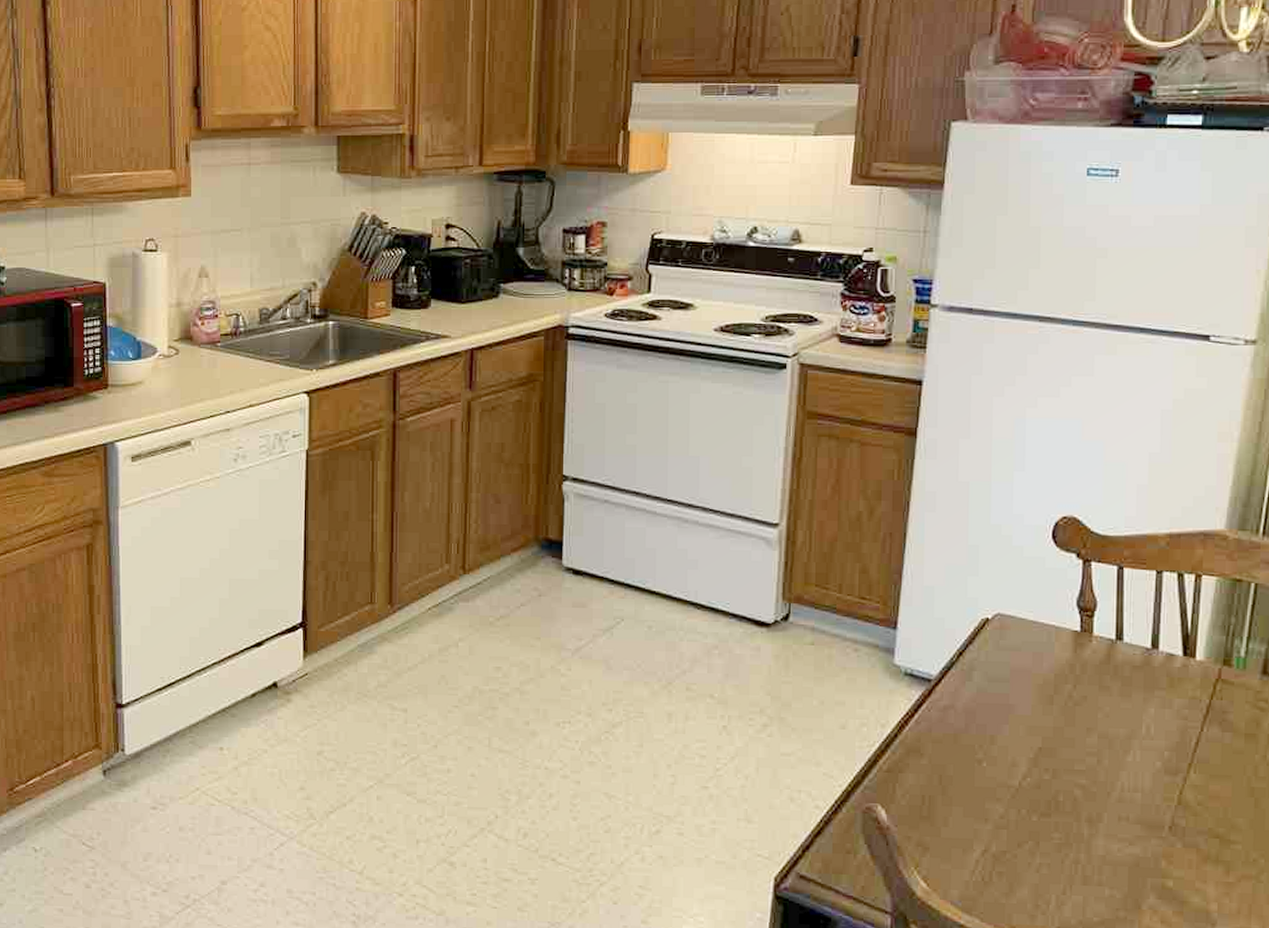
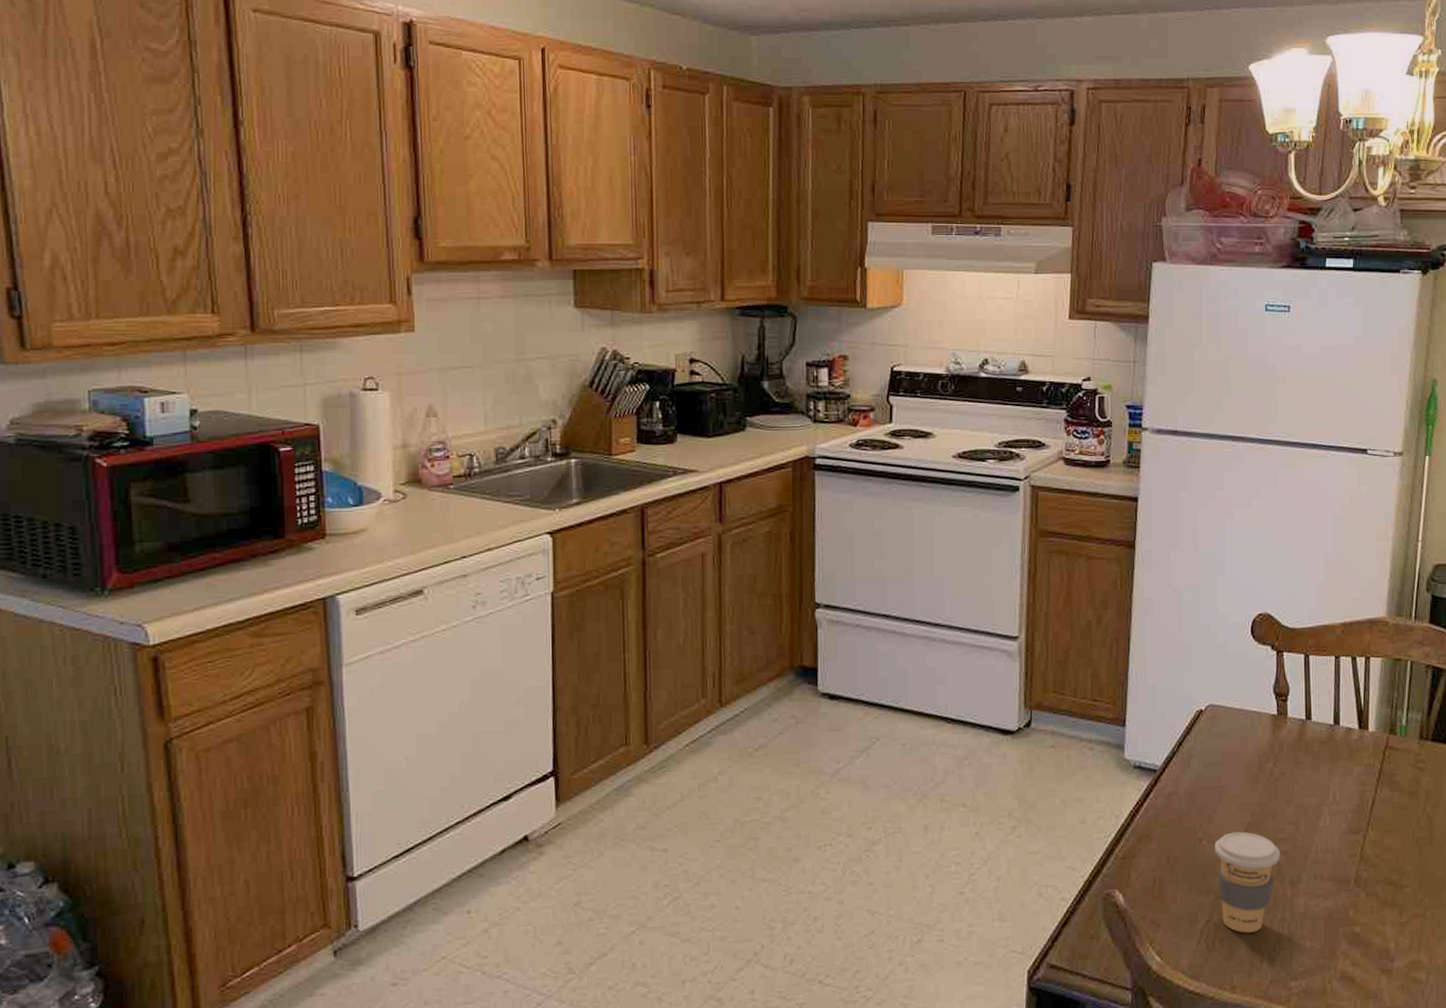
coffee cup: none [997,757,1077,871] -> present [1215,831,1280,933]

